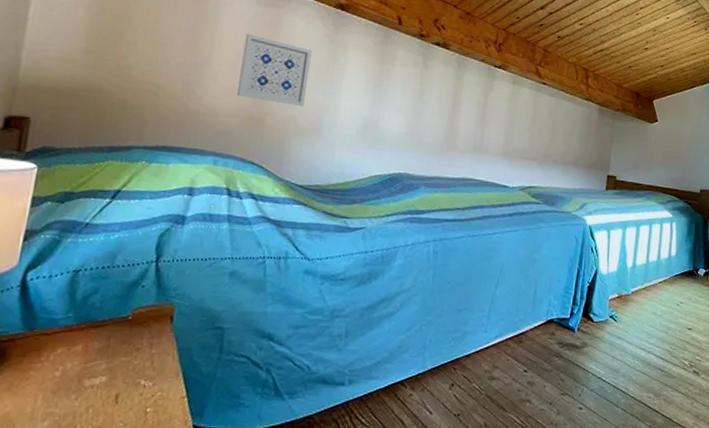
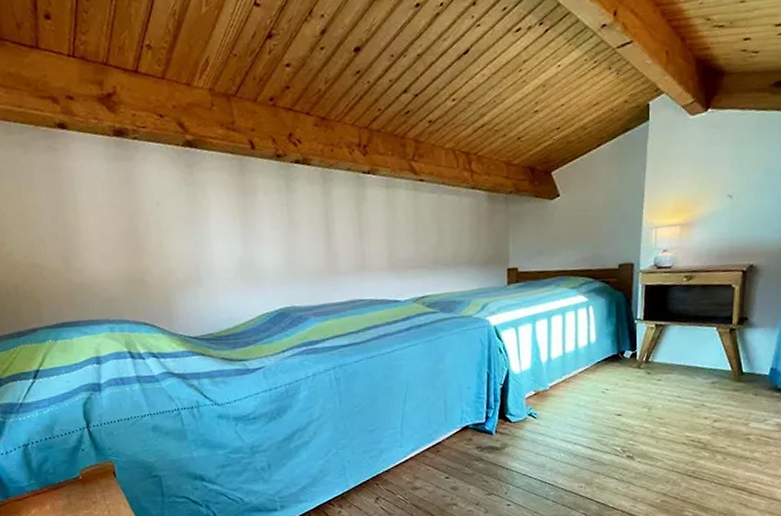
wall art: present [237,33,312,106] -> none [104,194,178,262]

